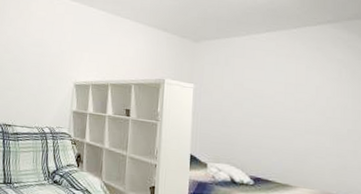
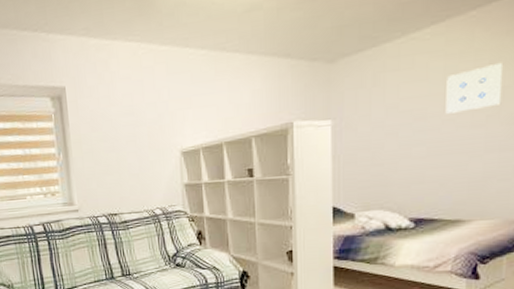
wall art: none [277,68,316,99] -> present [445,62,504,114]

